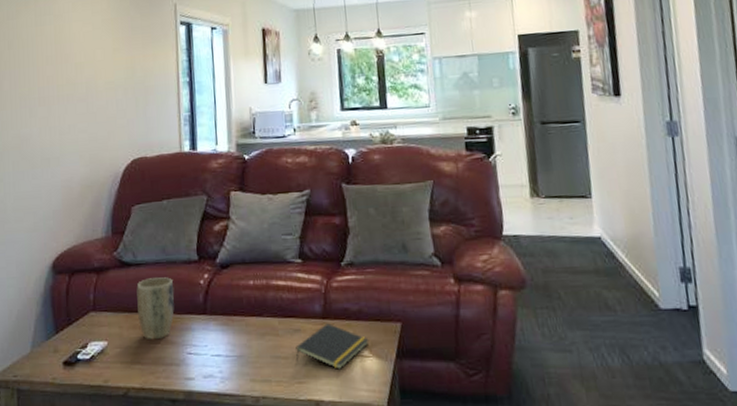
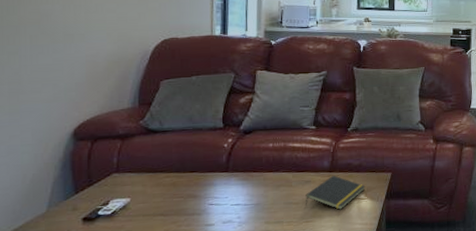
plant pot: present [136,277,174,340] -> none [162,142,199,195]

